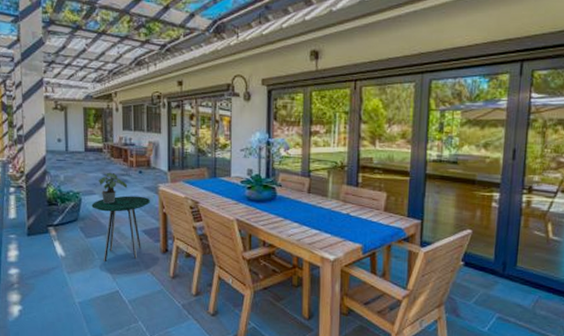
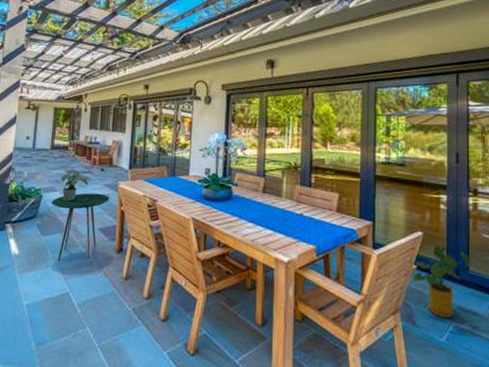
house plant: none [459,242,519,311] -> present [413,245,471,319]

